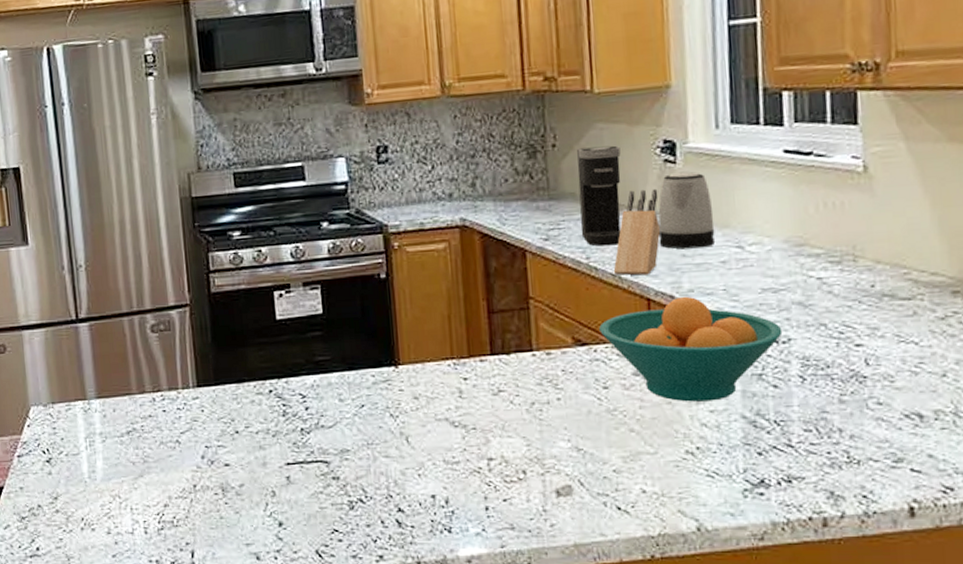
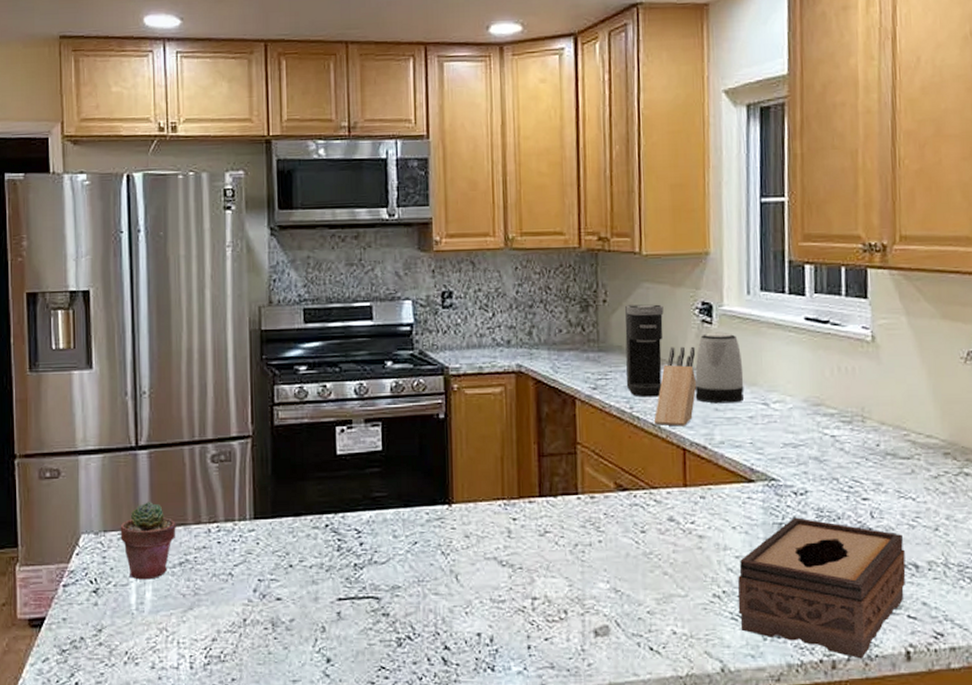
potted succulent: none [67,373,122,449] -> present [120,502,176,580]
fruit bowl: present [599,296,783,402] -> none [639,447,801,548]
tissue box: none [713,367,908,516] -> present [737,517,906,659]

